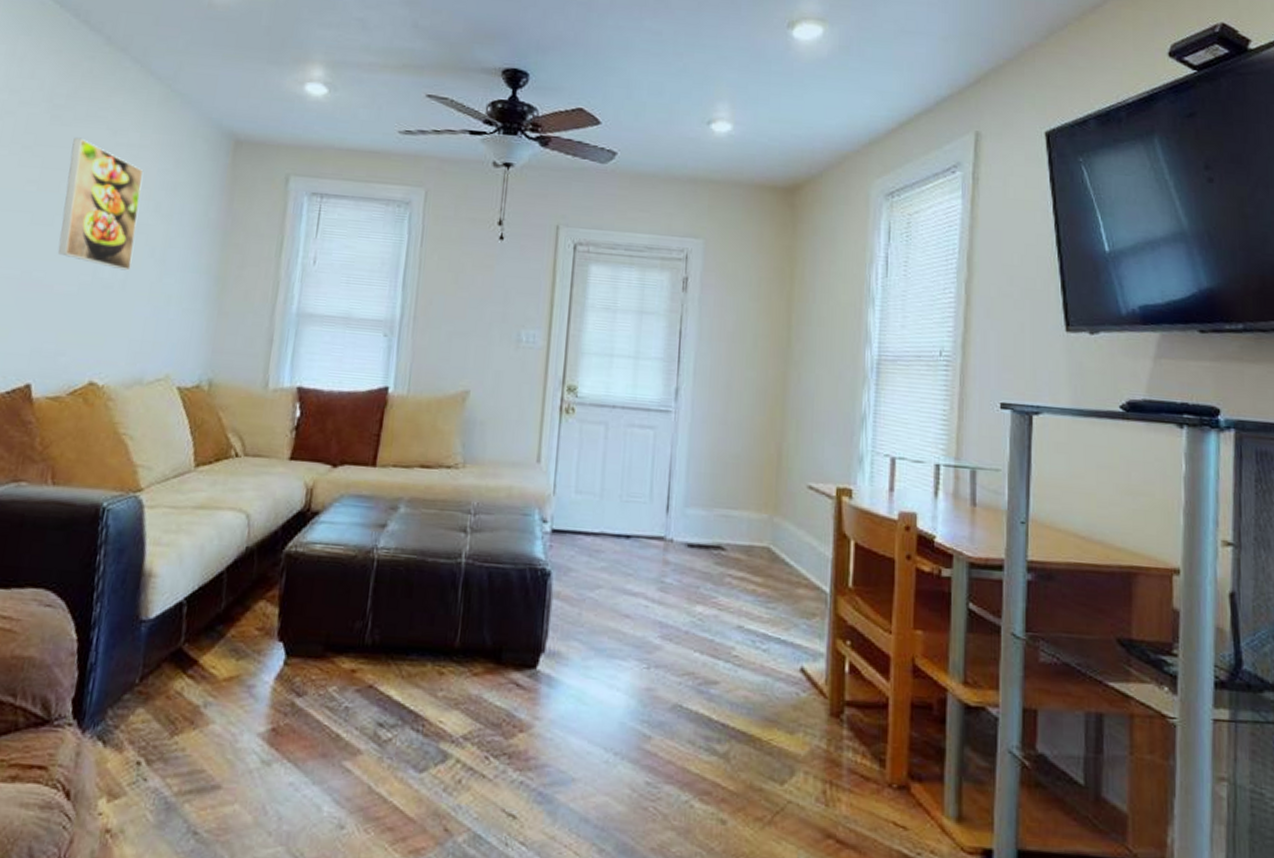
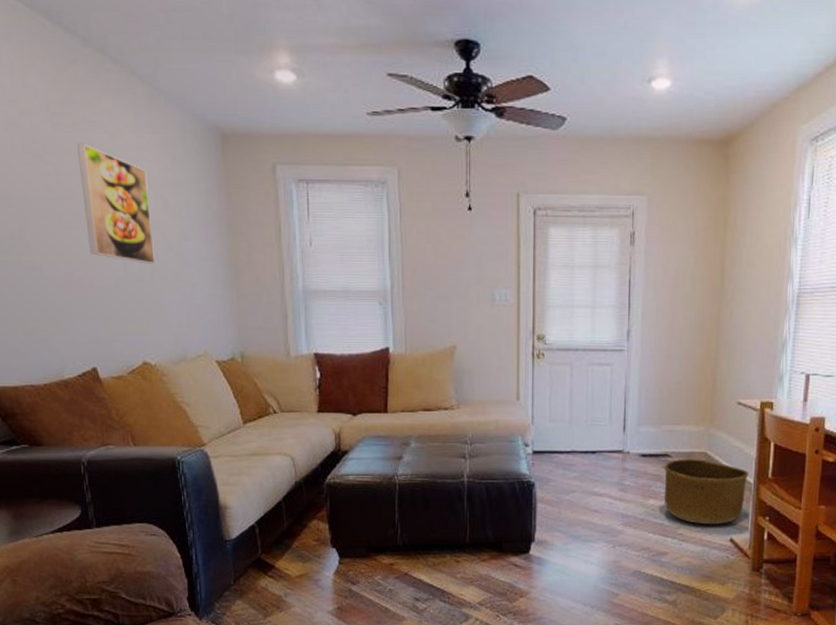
basket: none [715,553,824,647] -> present [664,458,749,525]

